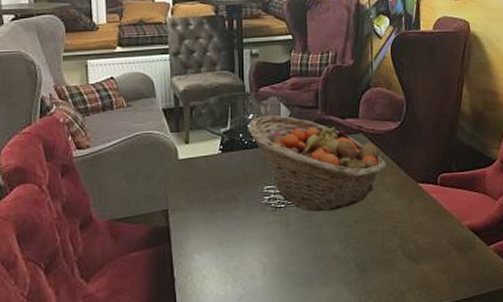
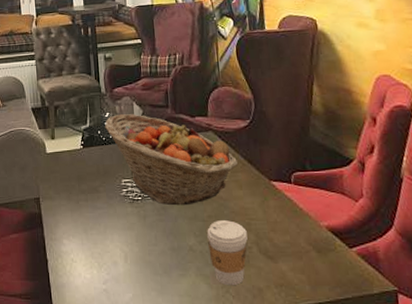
coffee cup: none [352,224,392,290] -> present [207,220,248,285]

